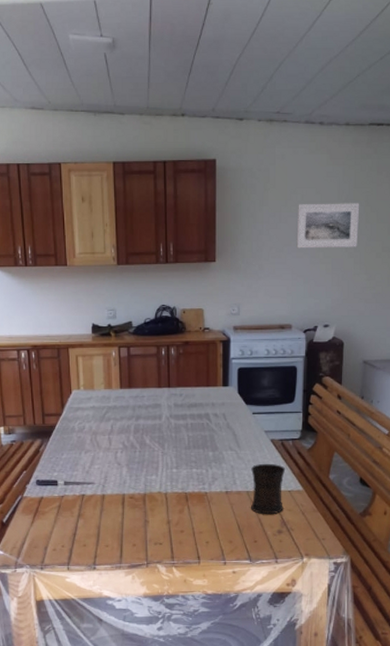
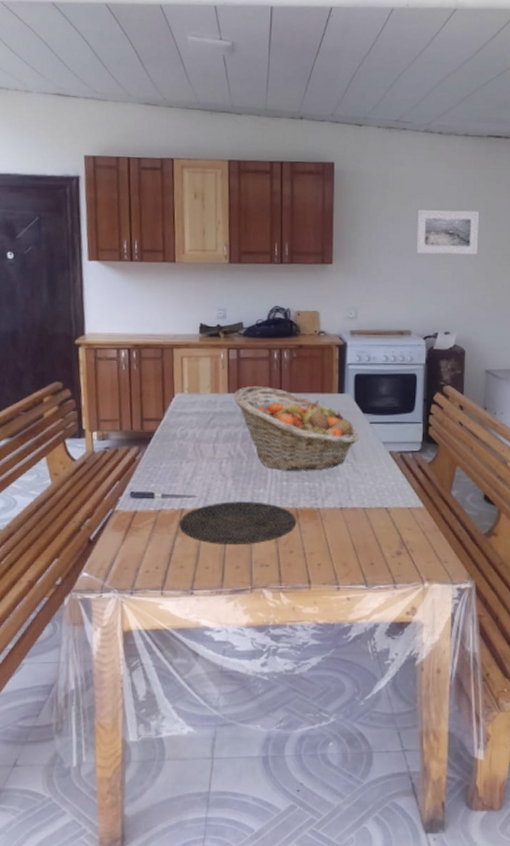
plate: none [81,487,187,526] -> present [179,501,297,546]
fruit basket: none [125,381,242,459] -> present [233,385,359,471]
mug: present [251,463,286,515] -> none [368,477,405,534]

